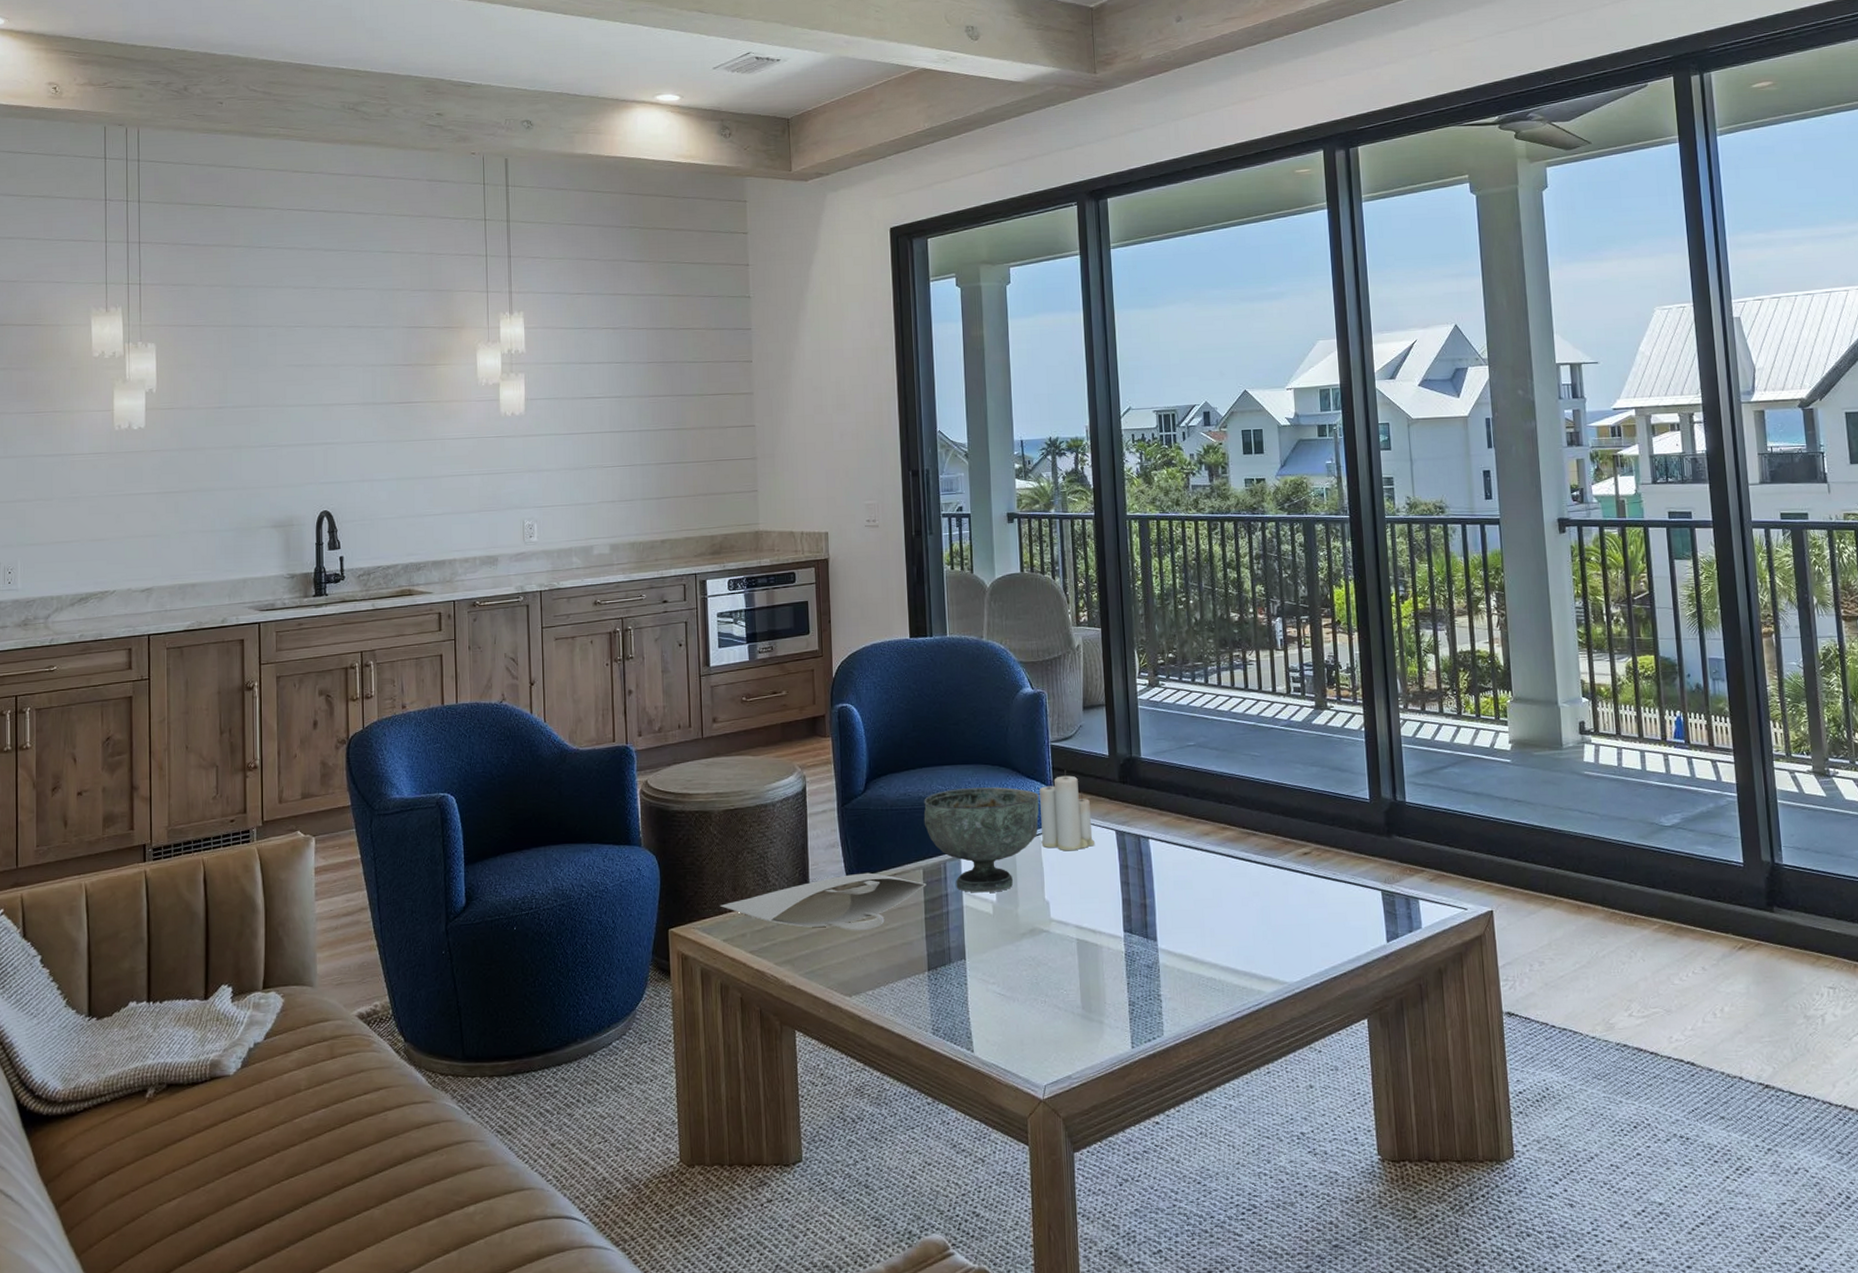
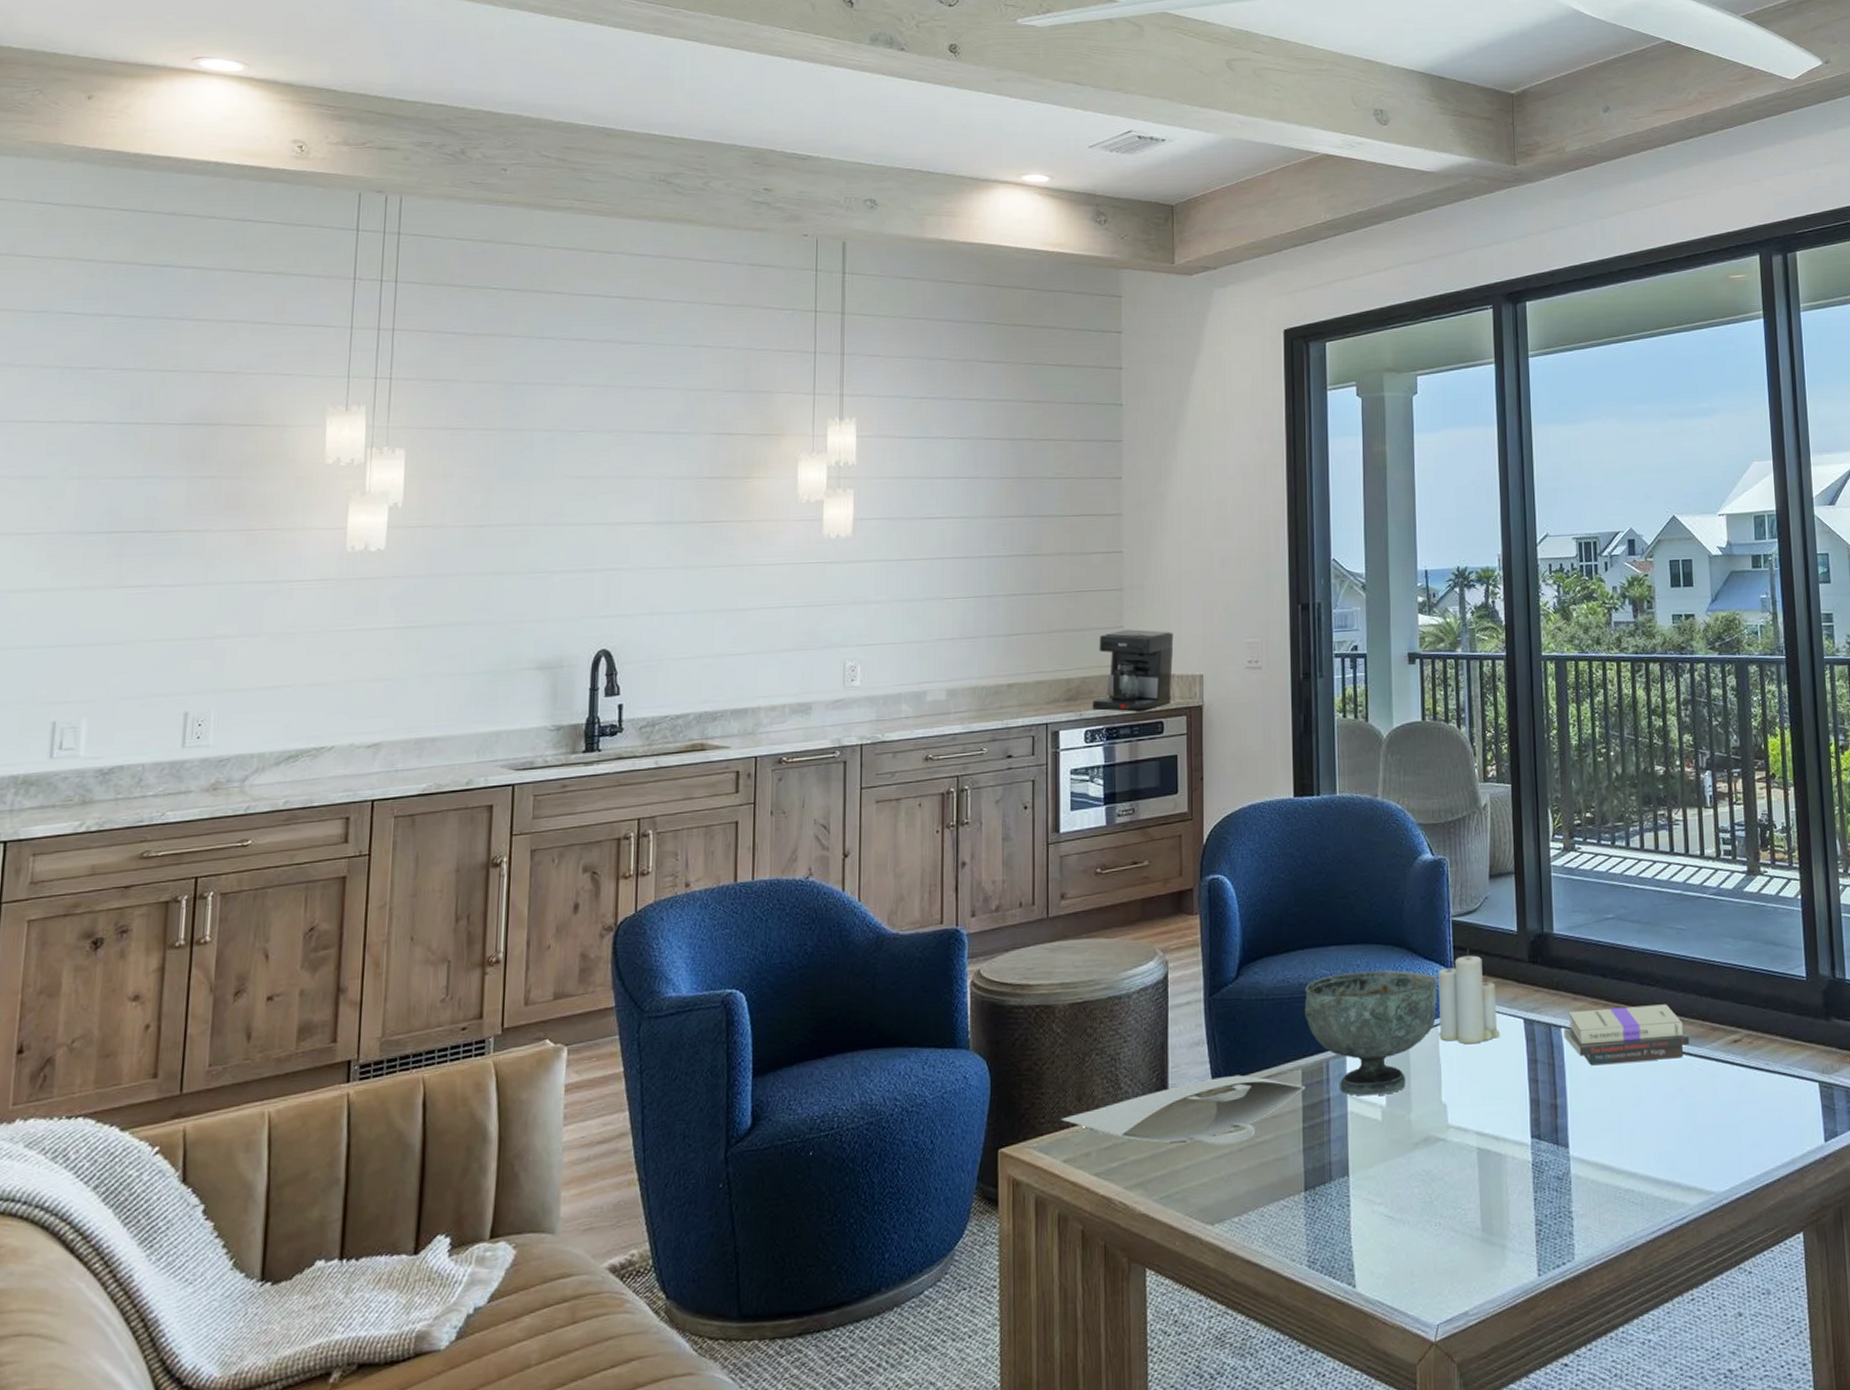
coffee maker: none [733,493,802,565] -> present [1092,629,1174,713]
books: none [1151,820,1264,872] -> present [1563,1004,1690,1066]

